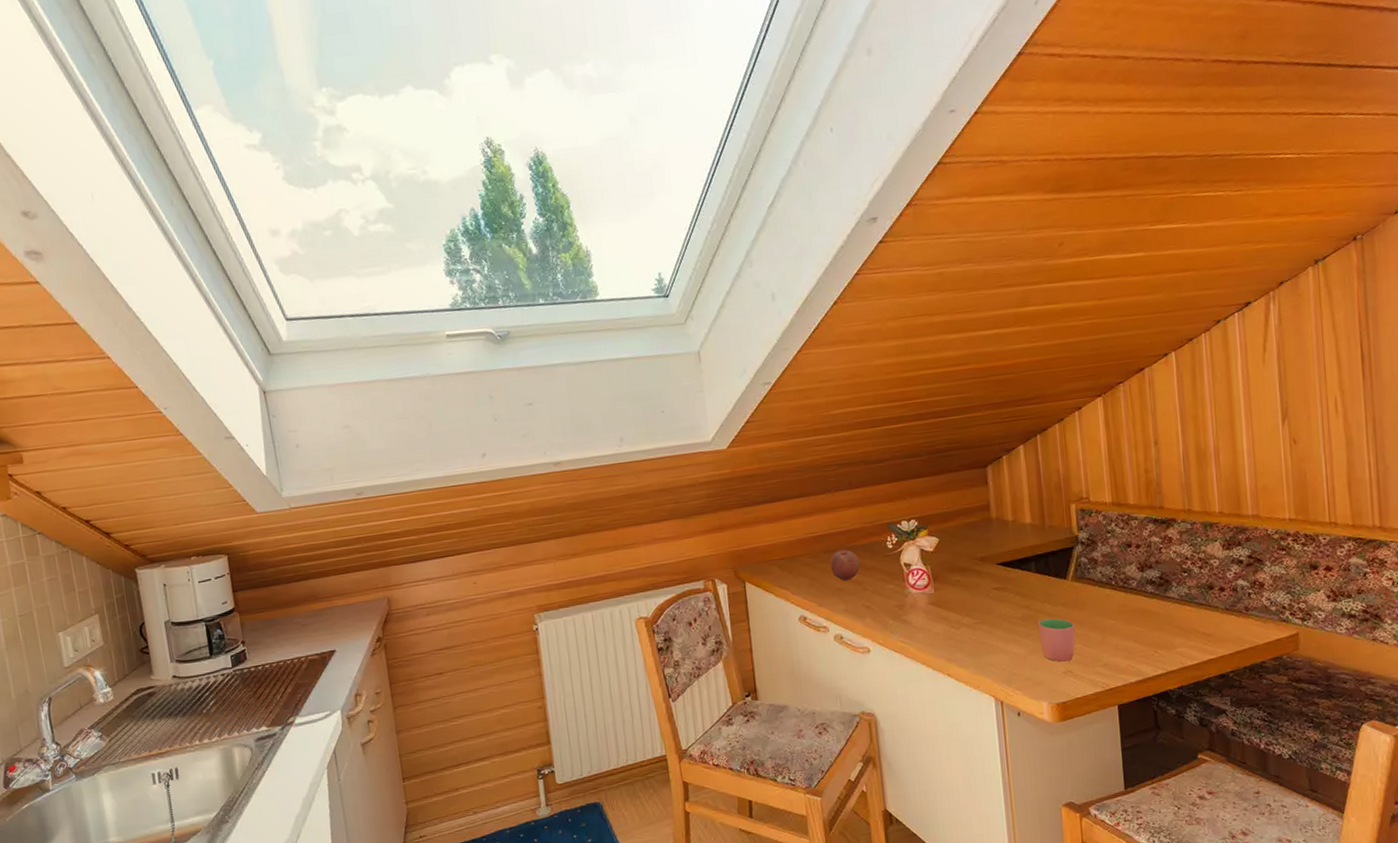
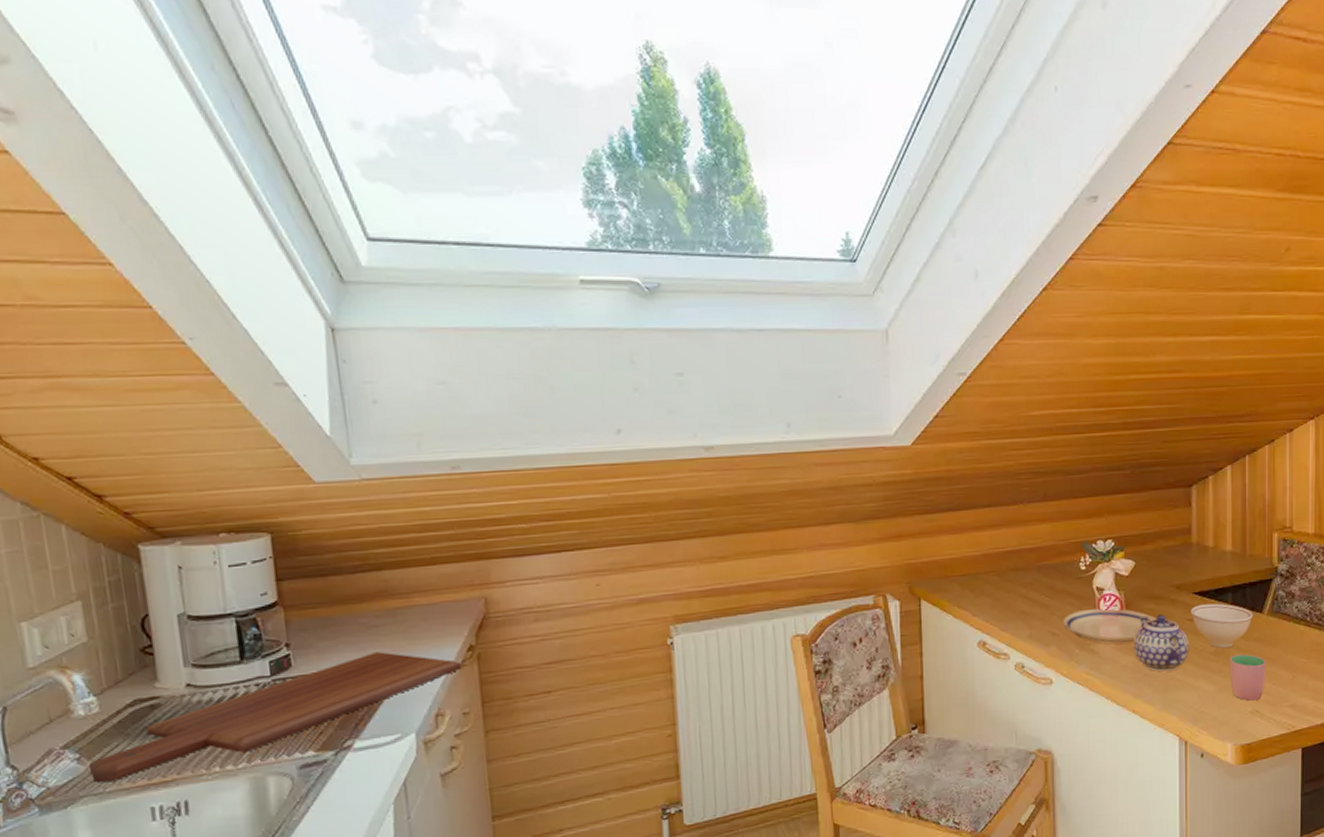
cutting board: none [107,645,373,754] -> present [88,652,462,782]
fruit: present [829,549,860,581] -> none [1016,568,1049,604]
plate: none [875,581,964,615] -> present [1062,608,1157,645]
teapot: none [942,585,998,638] -> present [1133,614,1189,672]
bowl: none [995,572,1057,614] -> present [1190,603,1253,648]

